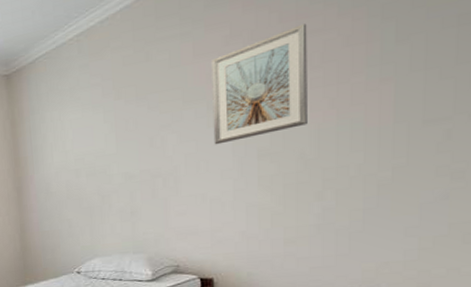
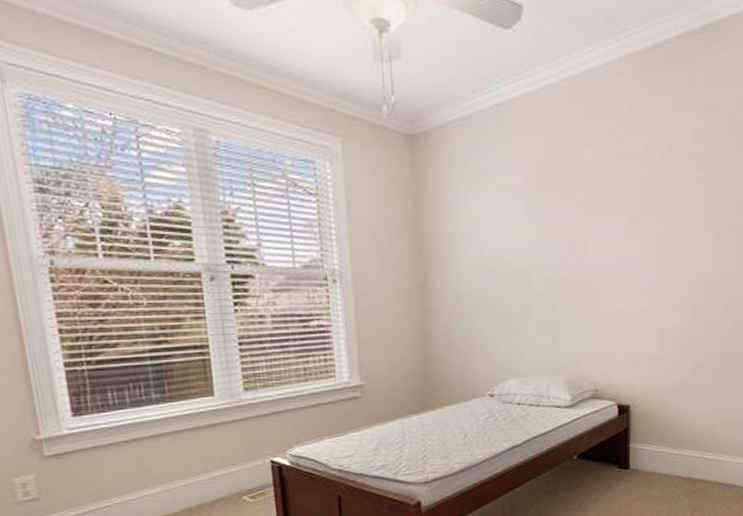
picture frame: present [211,23,307,145] -> none [634,146,716,259]

